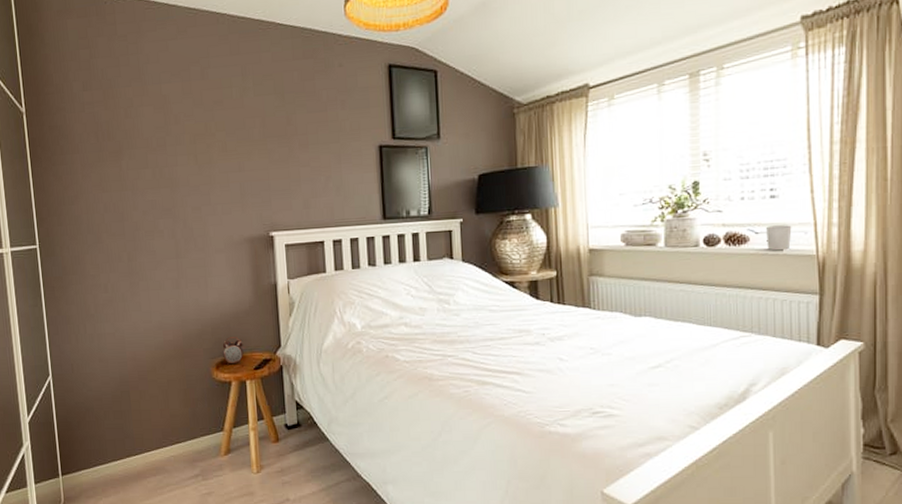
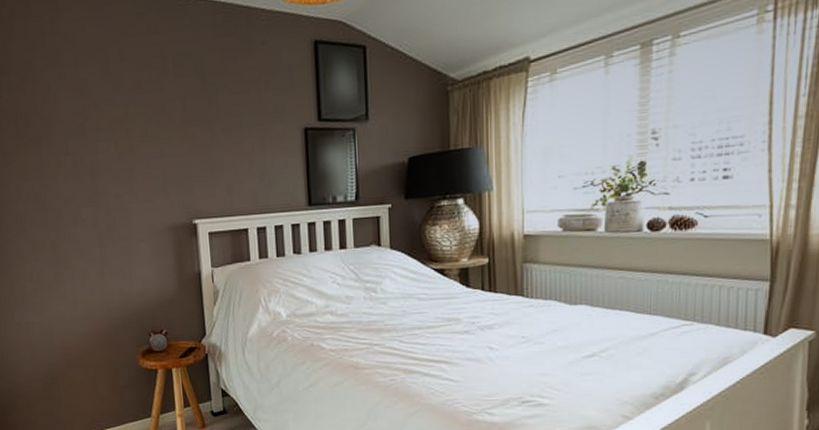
candle holder: present [766,225,792,251] -> none [716,207,745,236]

